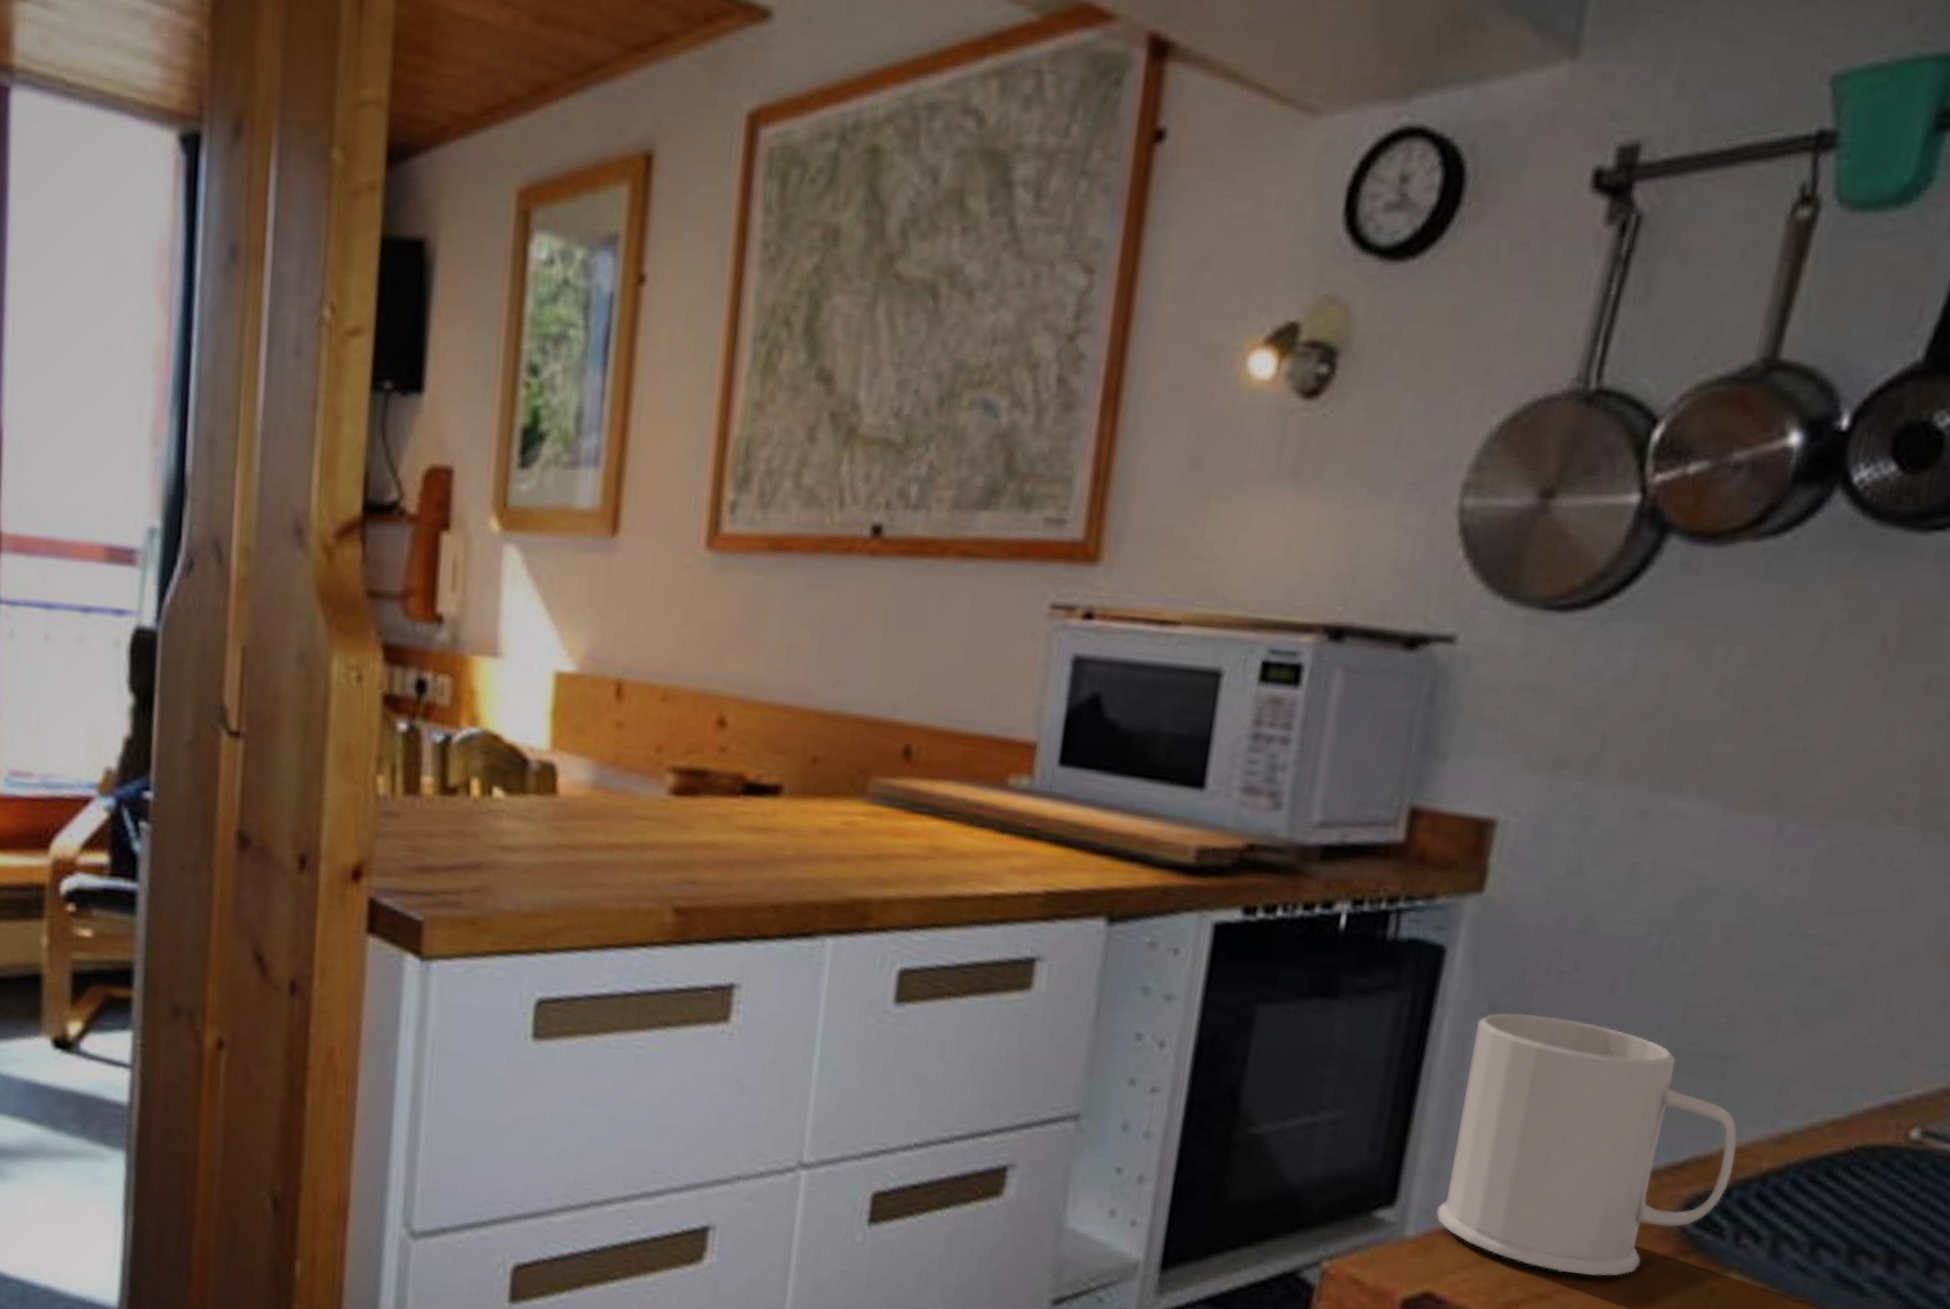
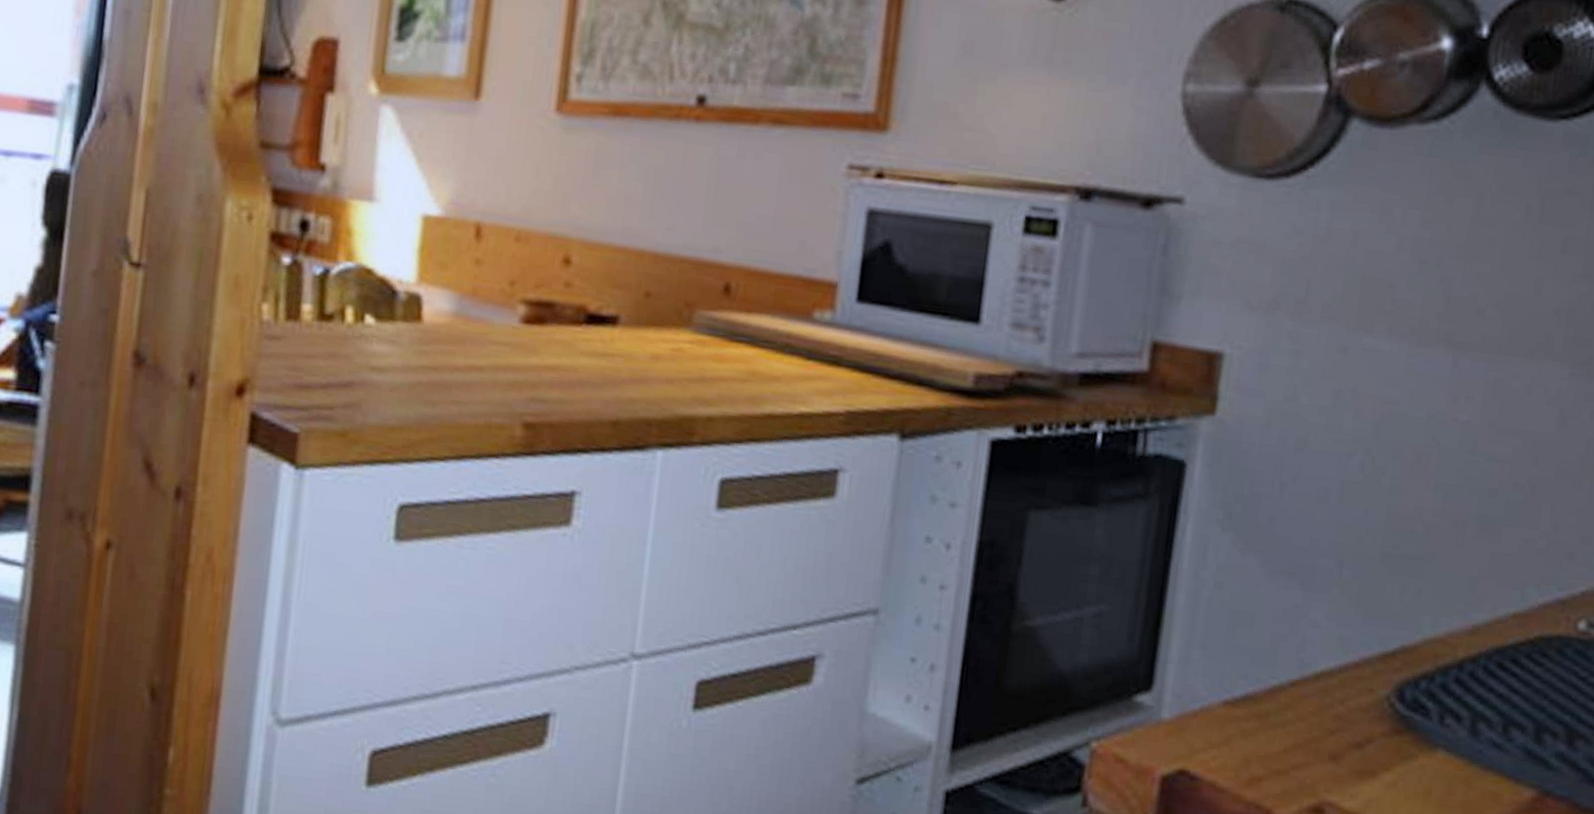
mug: present [1436,1013,1737,1276] -> none [1187,519,1436,754]

